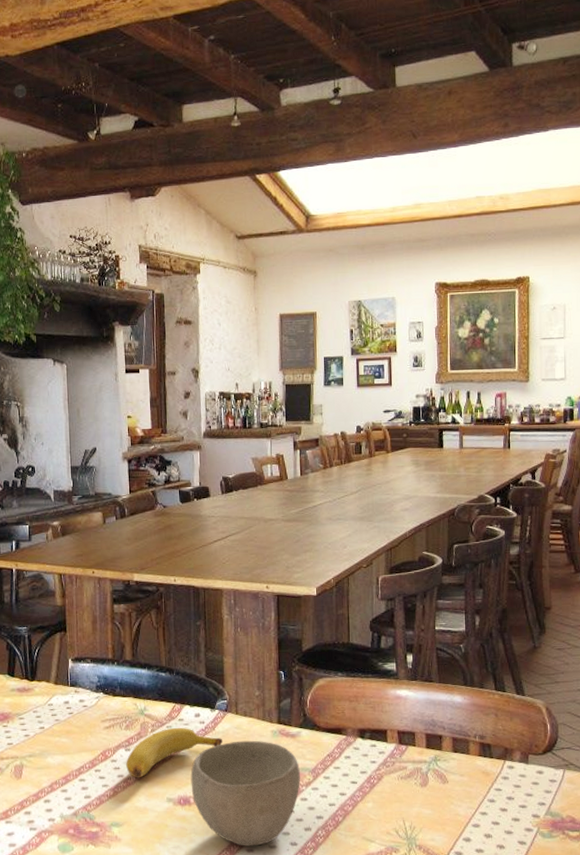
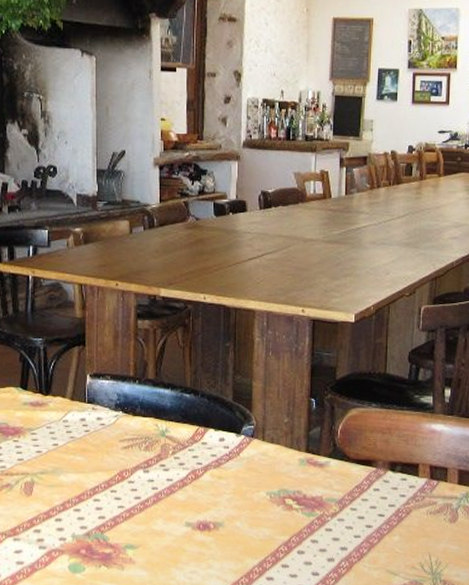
banana: present [126,727,223,778] -> none [144,451,248,501]
bowl: present [190,740,300,846] -> none [211,468,326,574]

